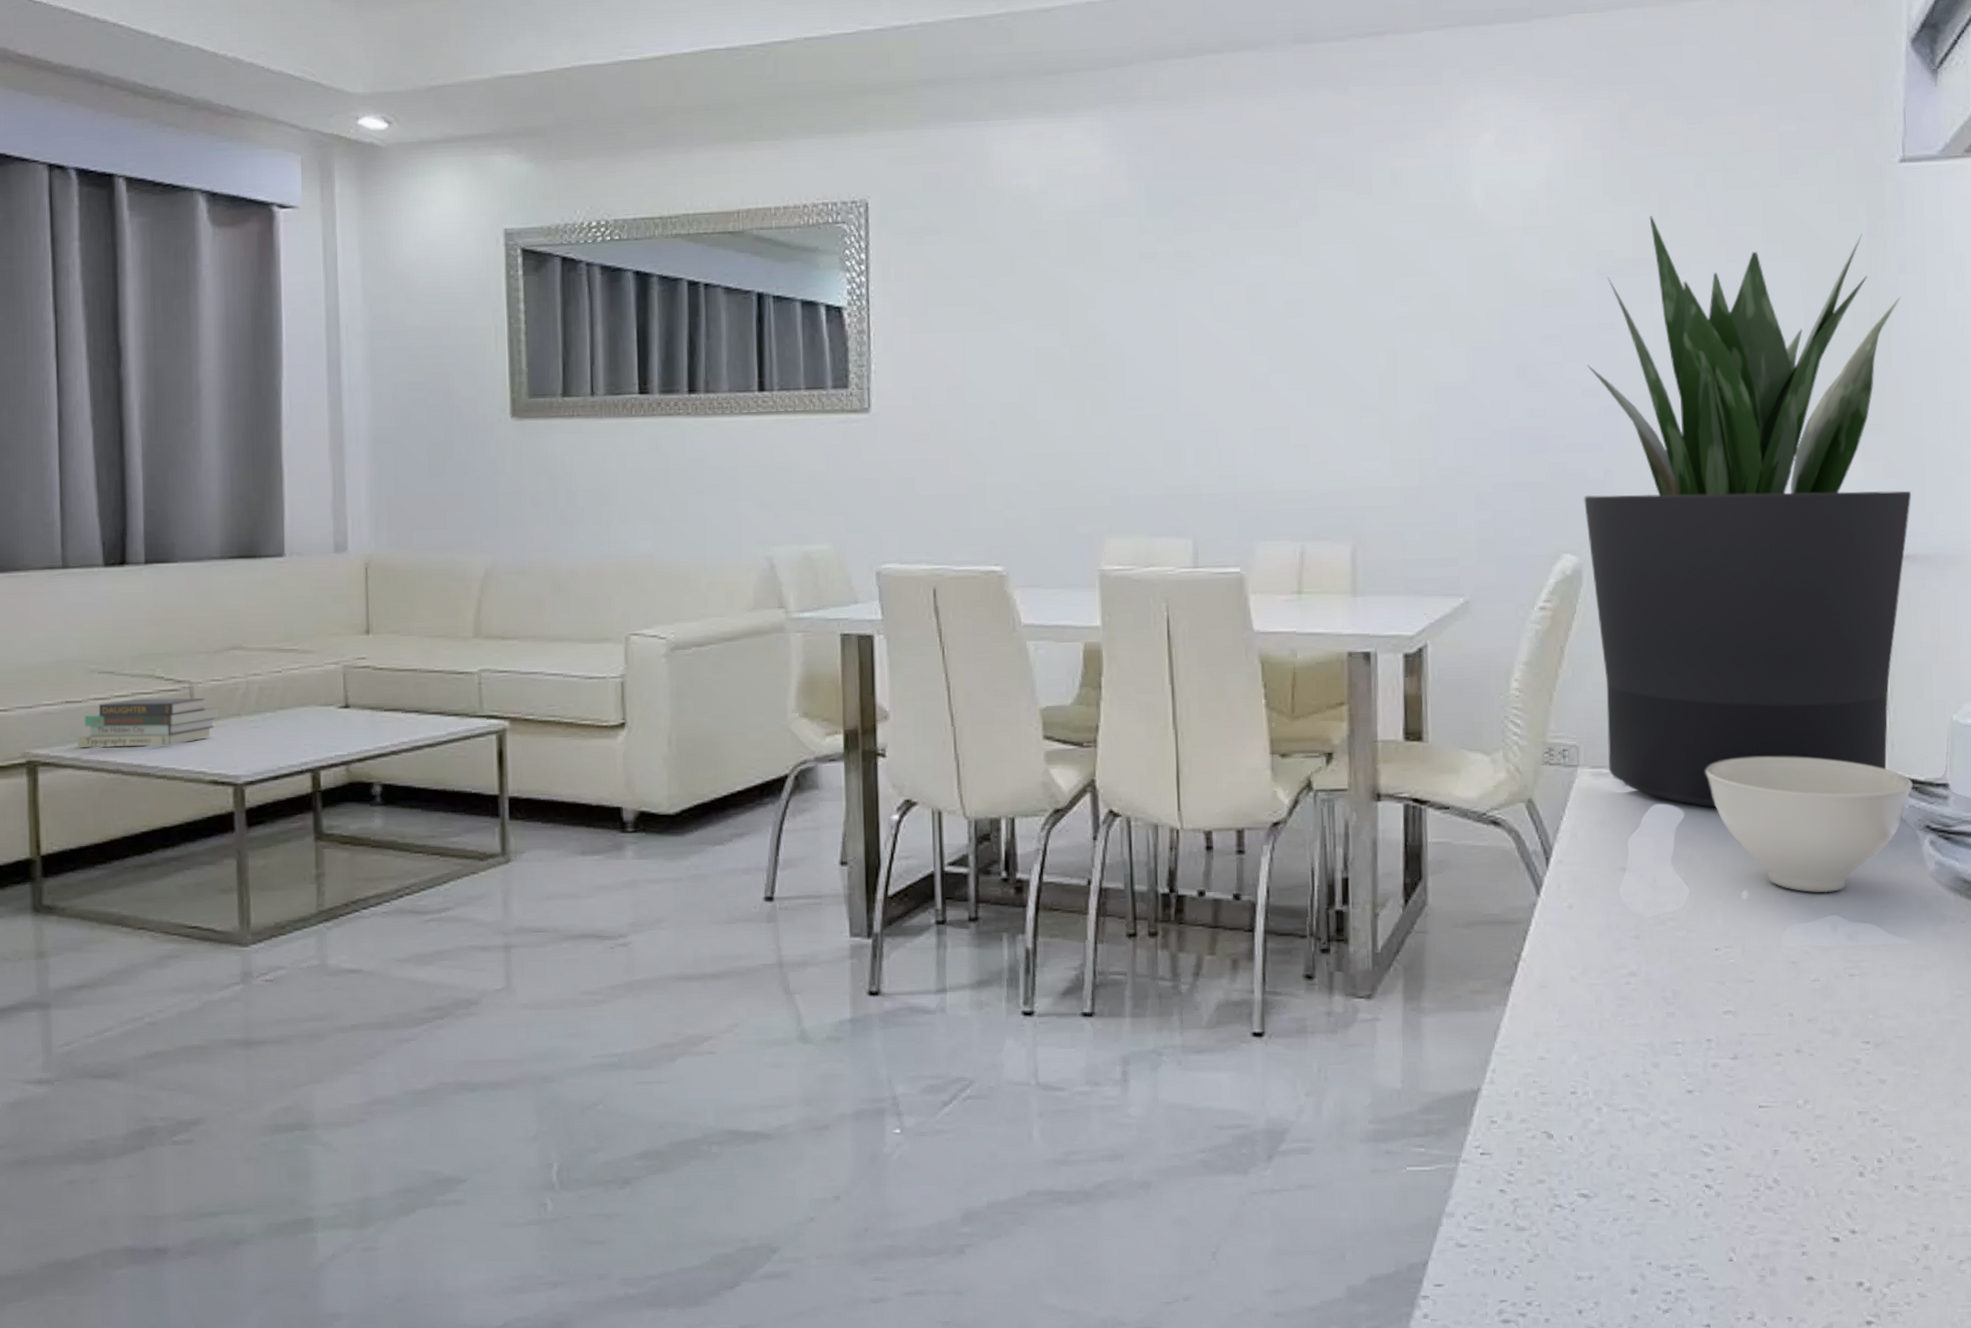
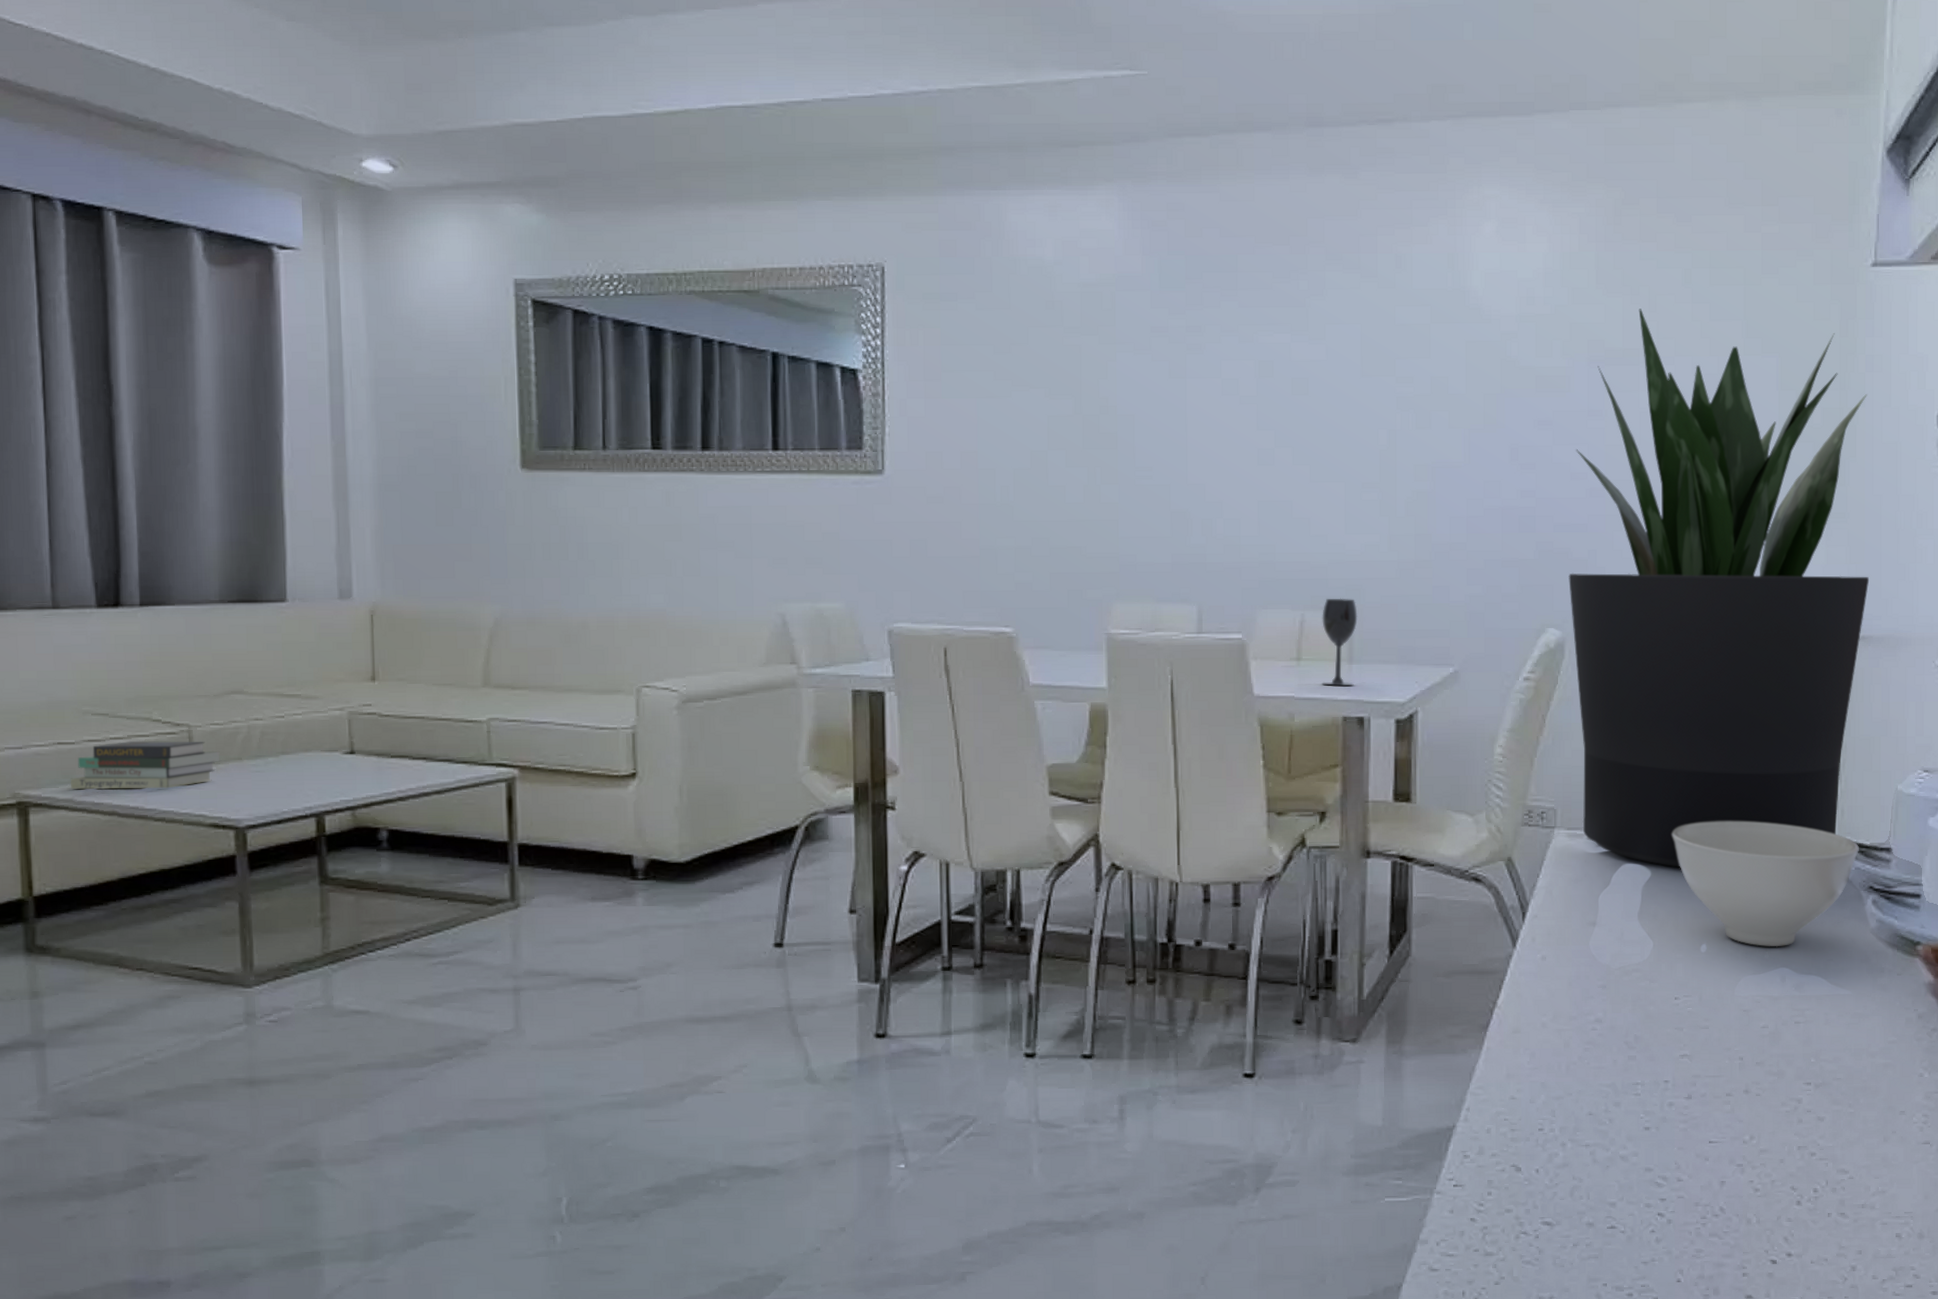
wine glass: none [1323,527,1361,621] -> present [1321,598,1358,687]

